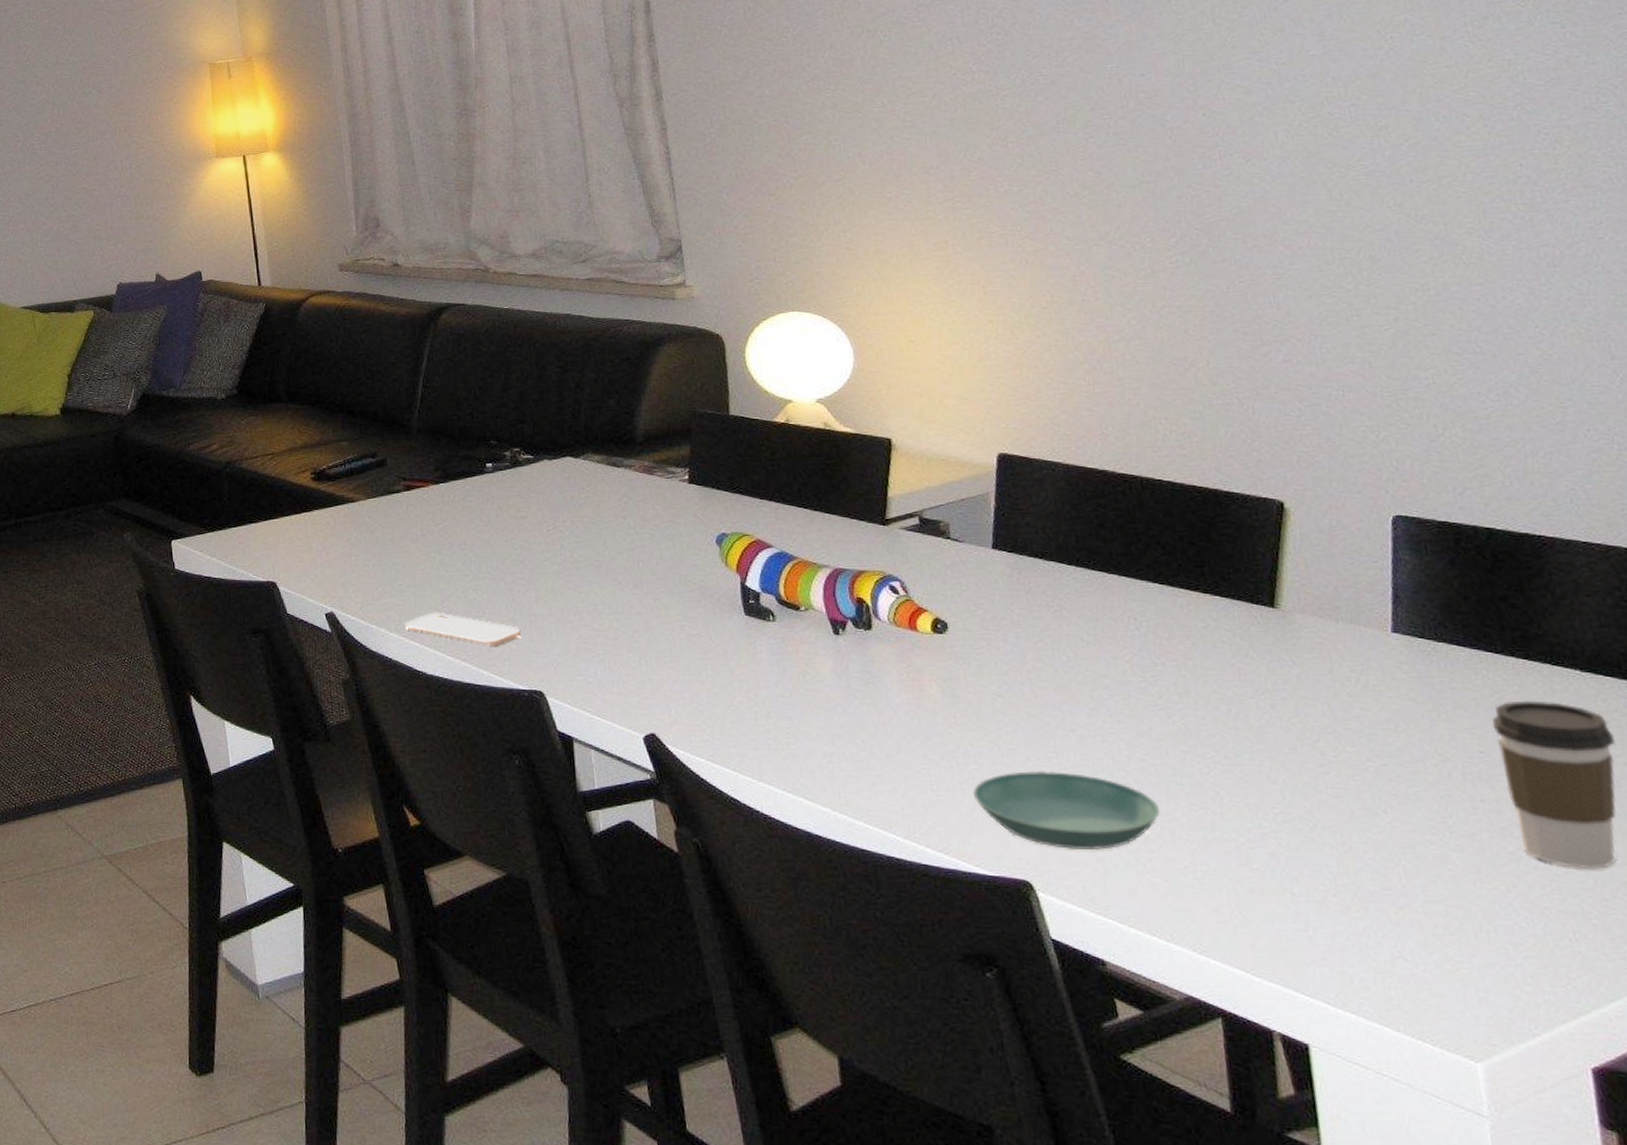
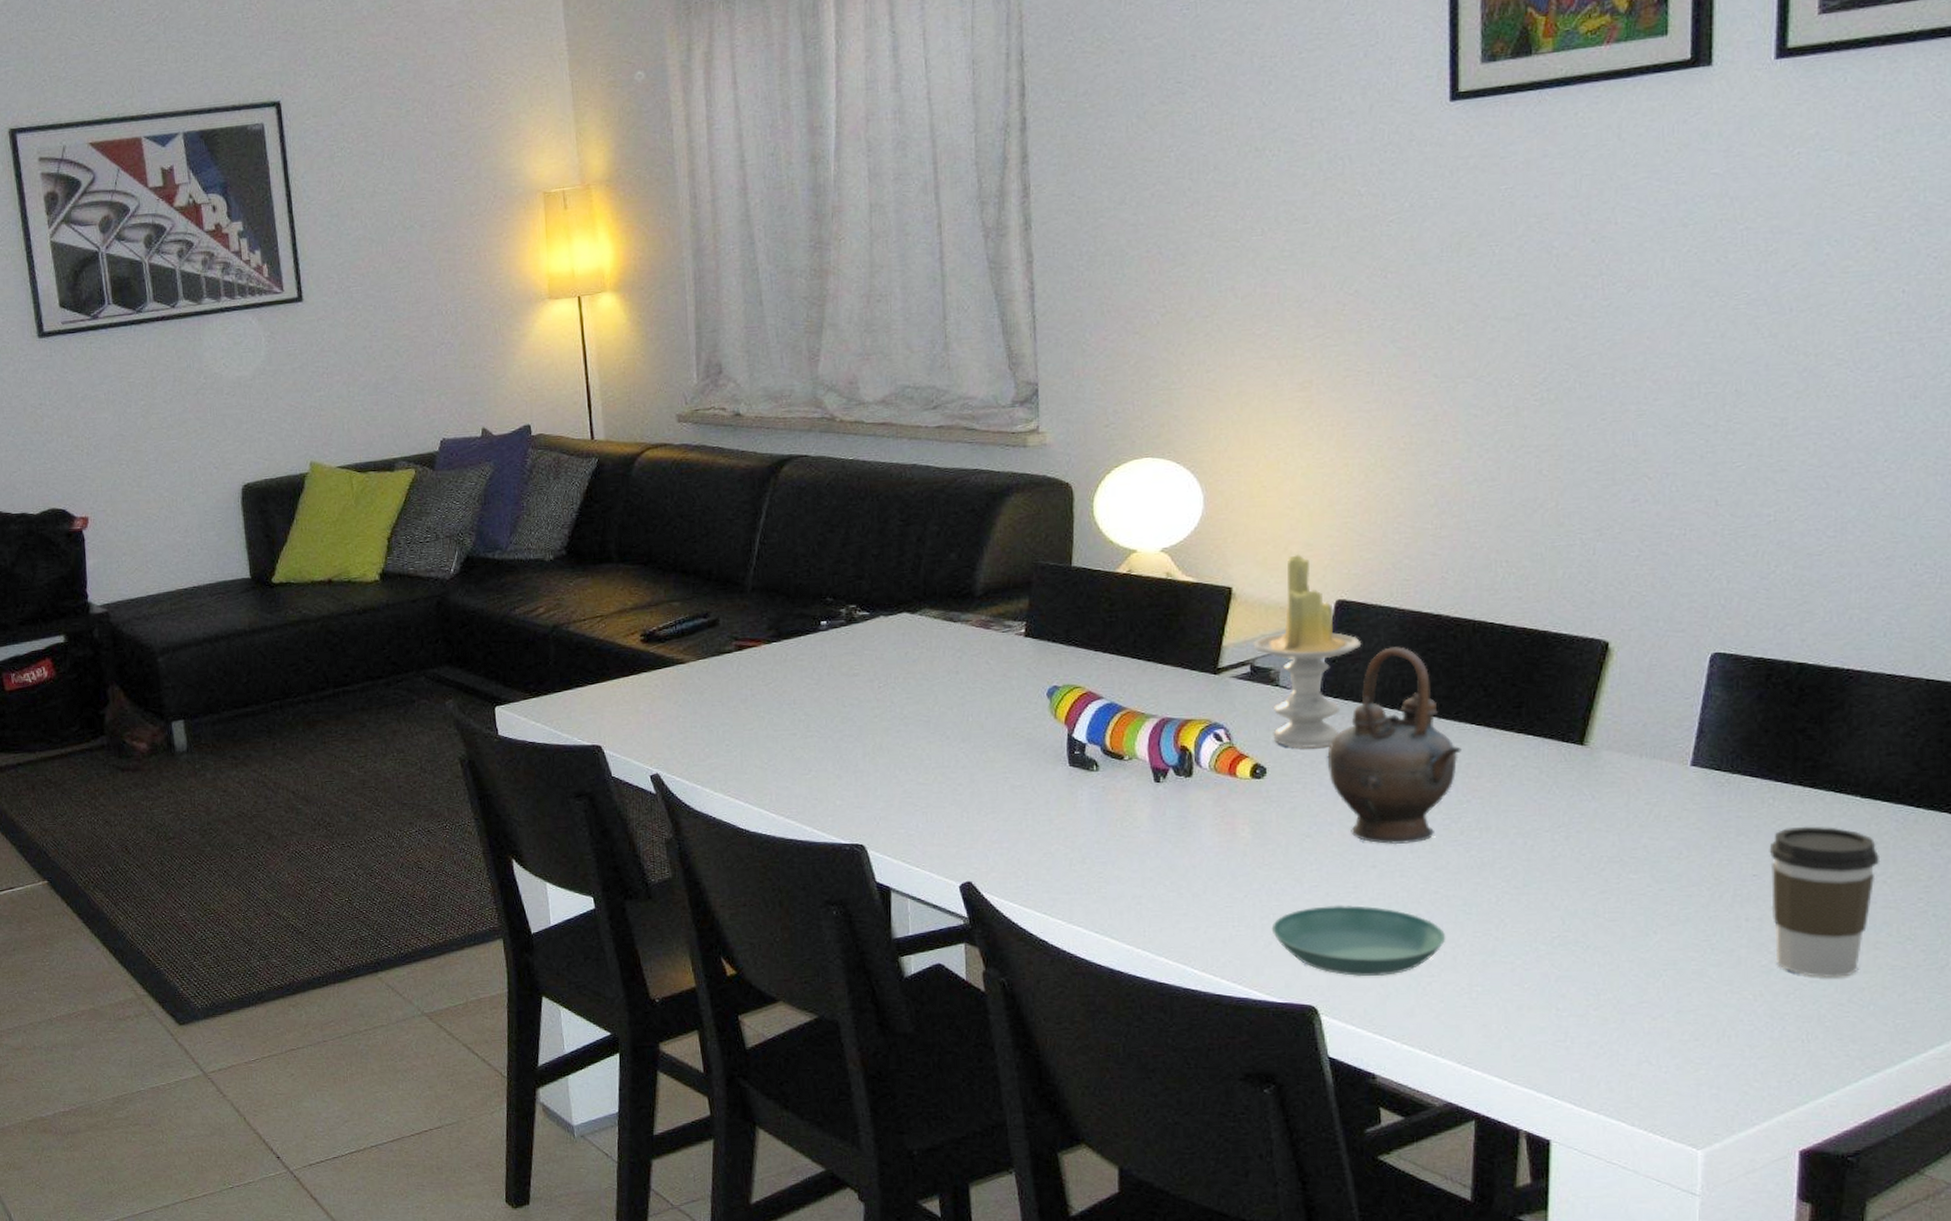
smartphone: present [405,612,521,645] -> none [730,771,846,801]
candle: none [919,407,1030,604] -> present [1253,553,1362,749]
teapot: none [1008,502,1148,708] -> present [1327,647,1461,845]

